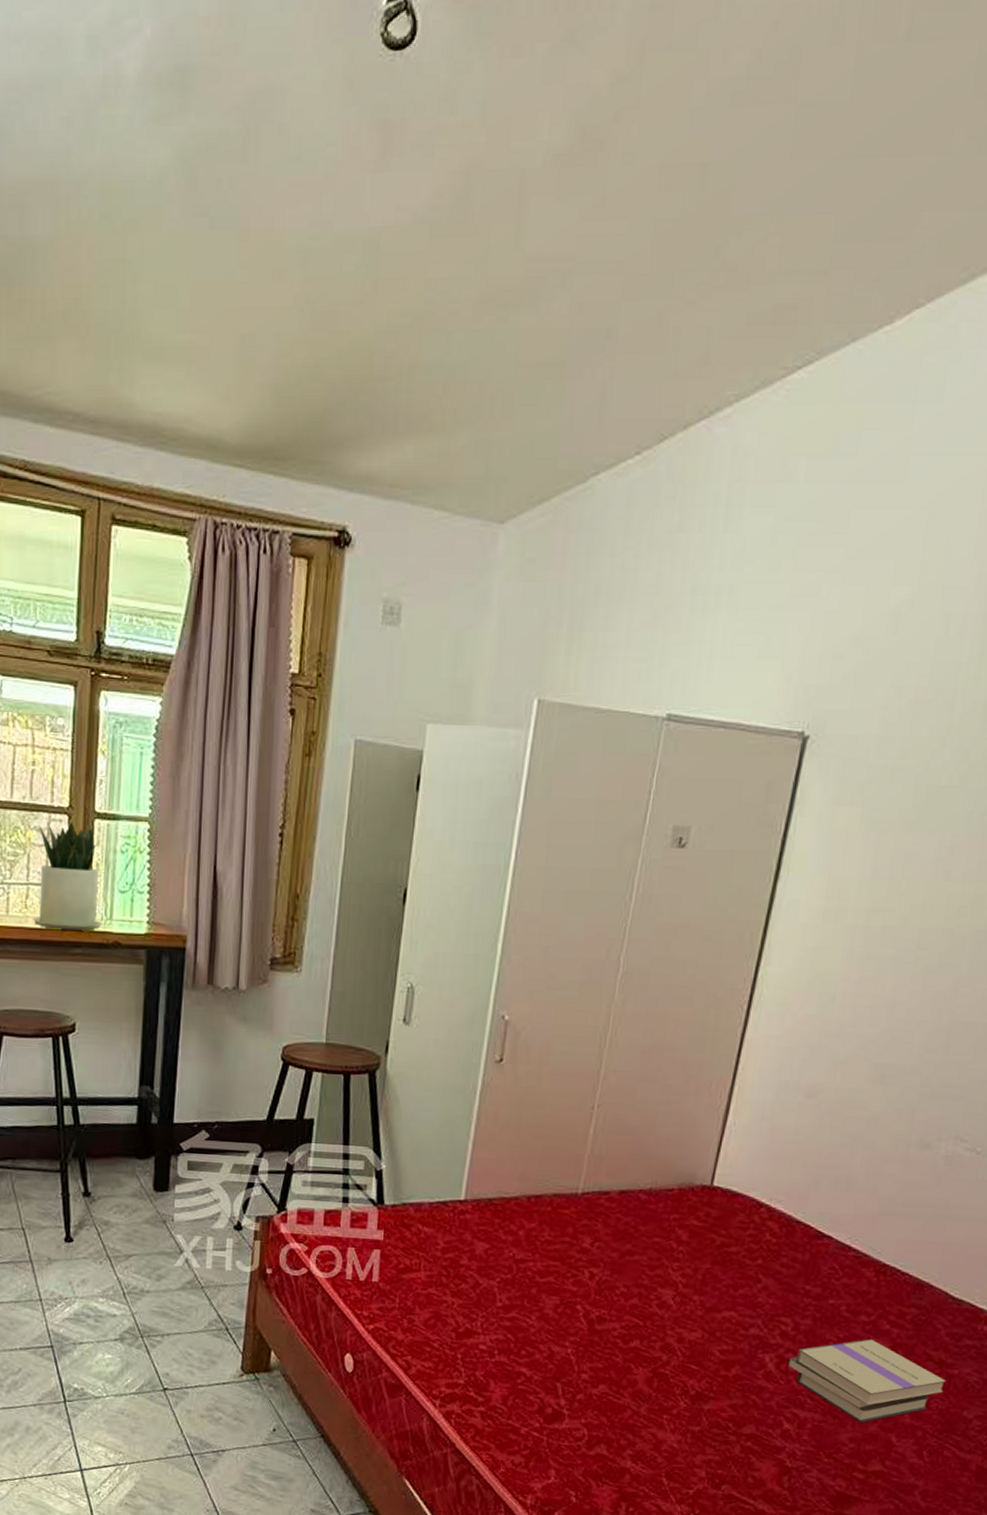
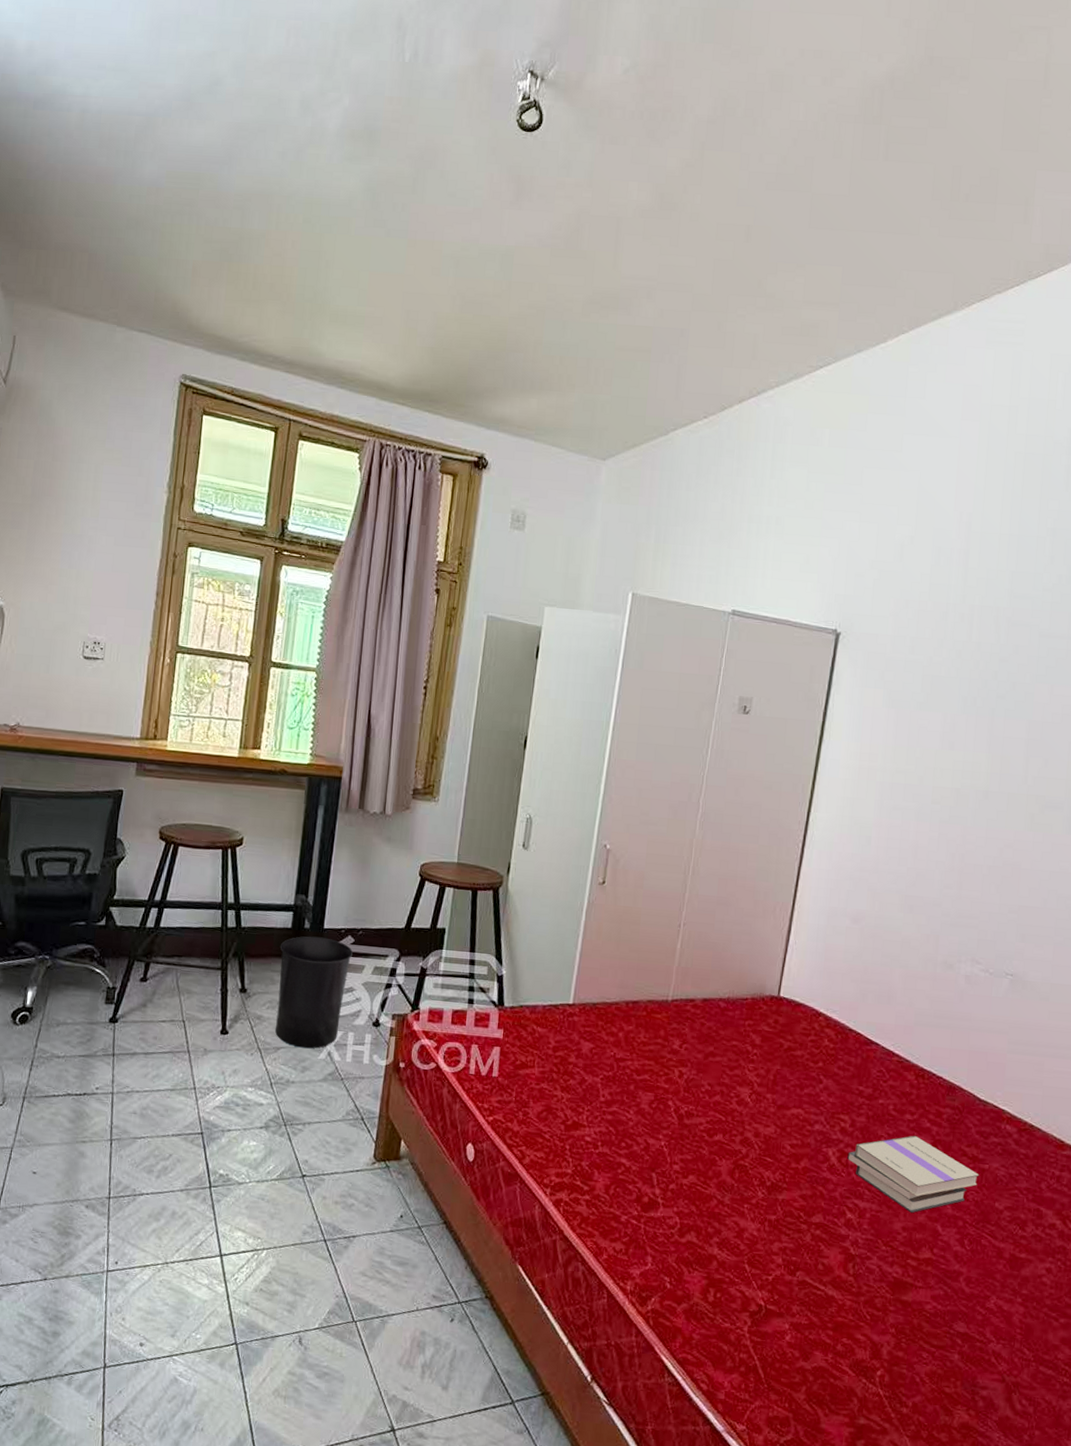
planter: present [33,821,103,931] -> none [212,667,272,759]
waste bin: none [125,1132,208,1256] -> present [275,936,353,1049]

